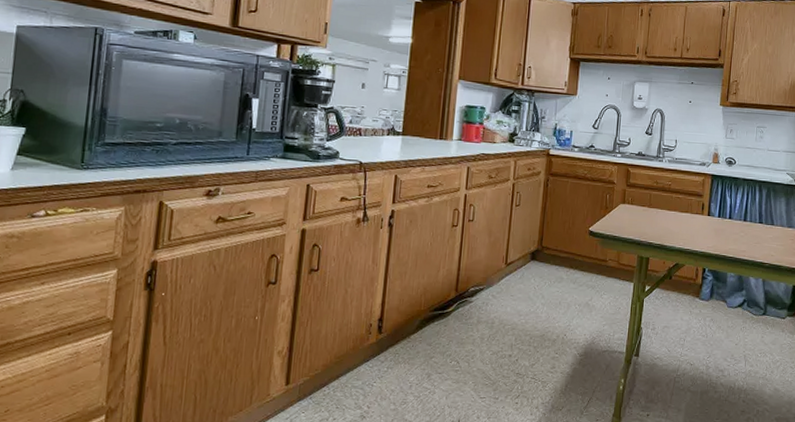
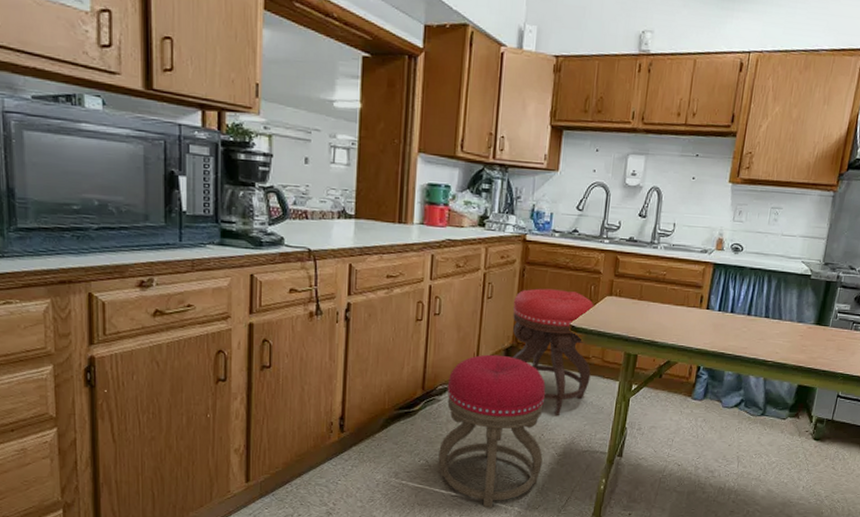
stool: none [468,257,568,410] -> present [438,354,546,508]
stool: none [538,197,610,316] -> present [512,288,595,415]

